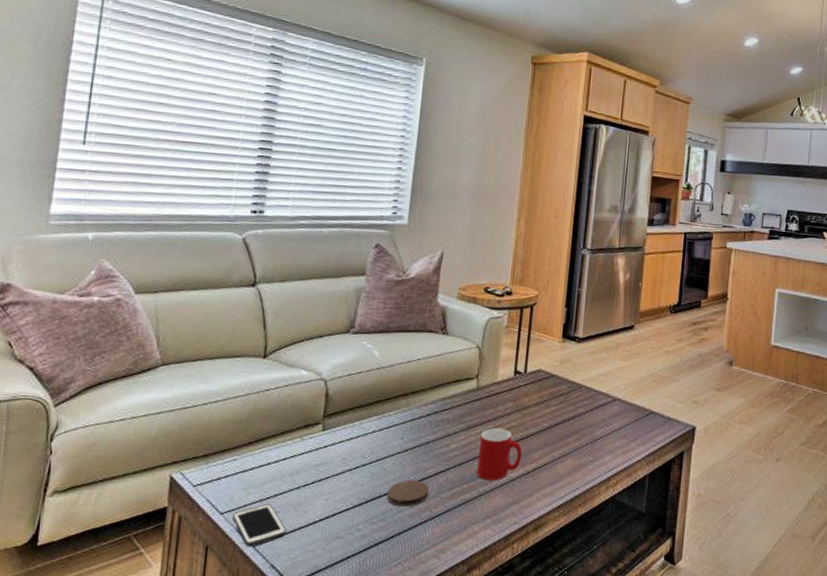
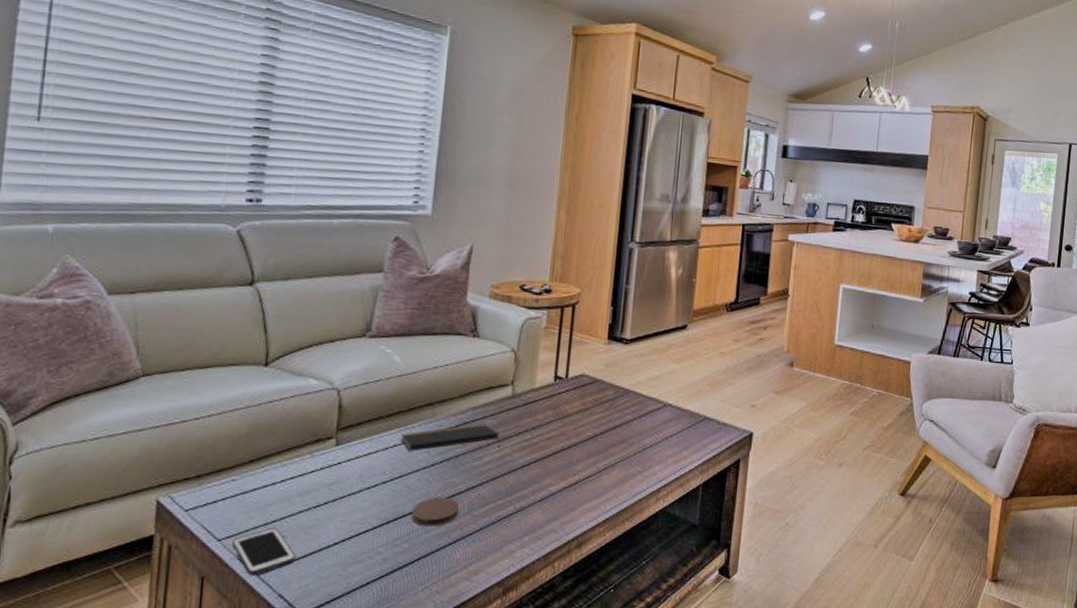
notepad: none [378,413,465,437] -> present [400,423,500,451]
cup: present [476,428,523,481] -> none [512,439,564,495]

